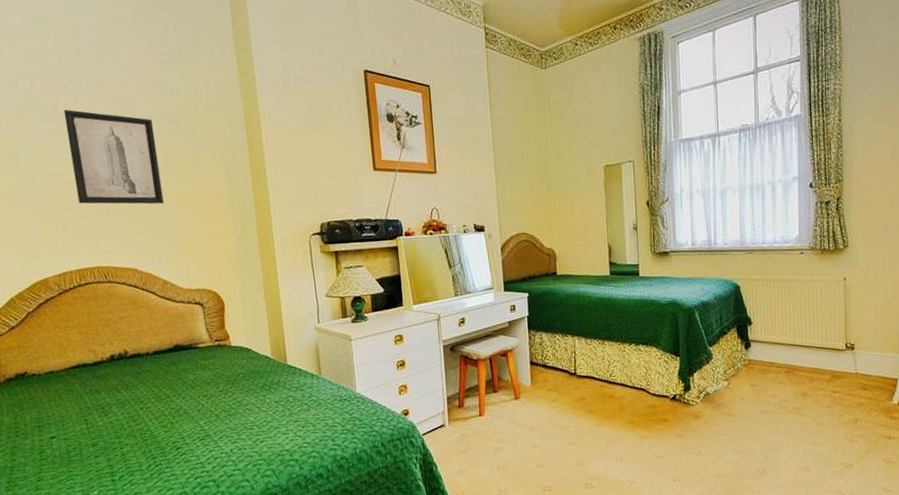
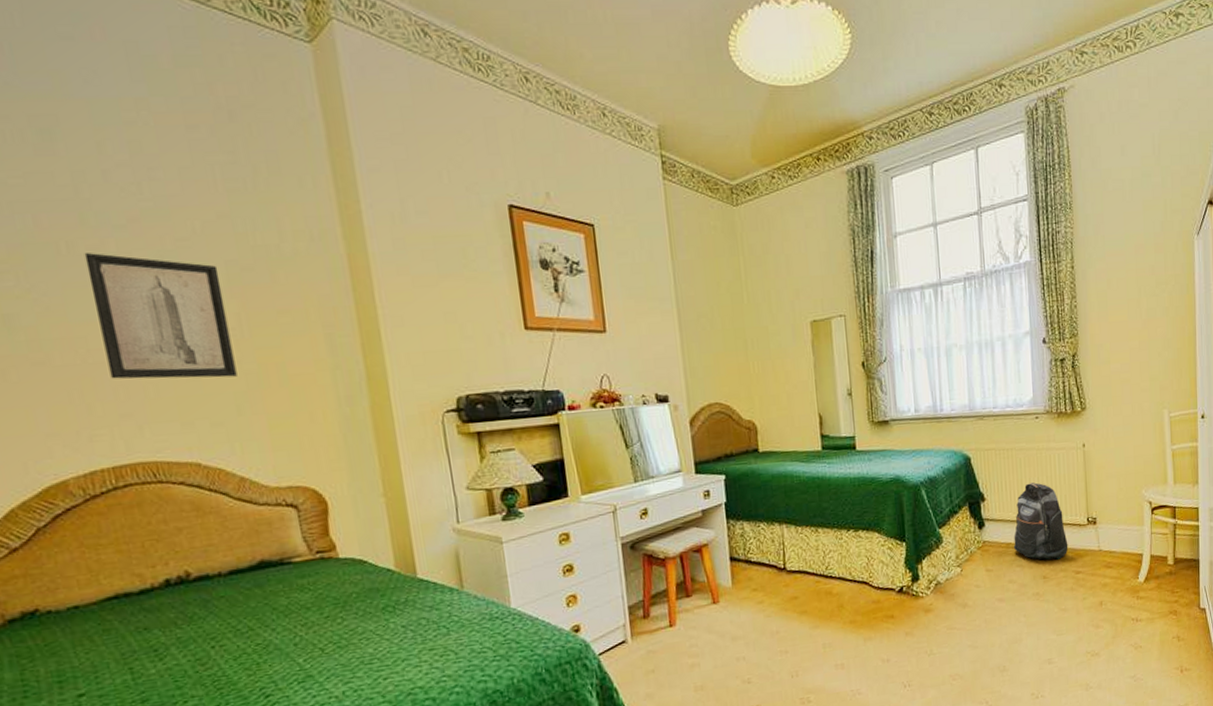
backpack: none [776,310,827,380] -> present [1013,482,1068,561]

